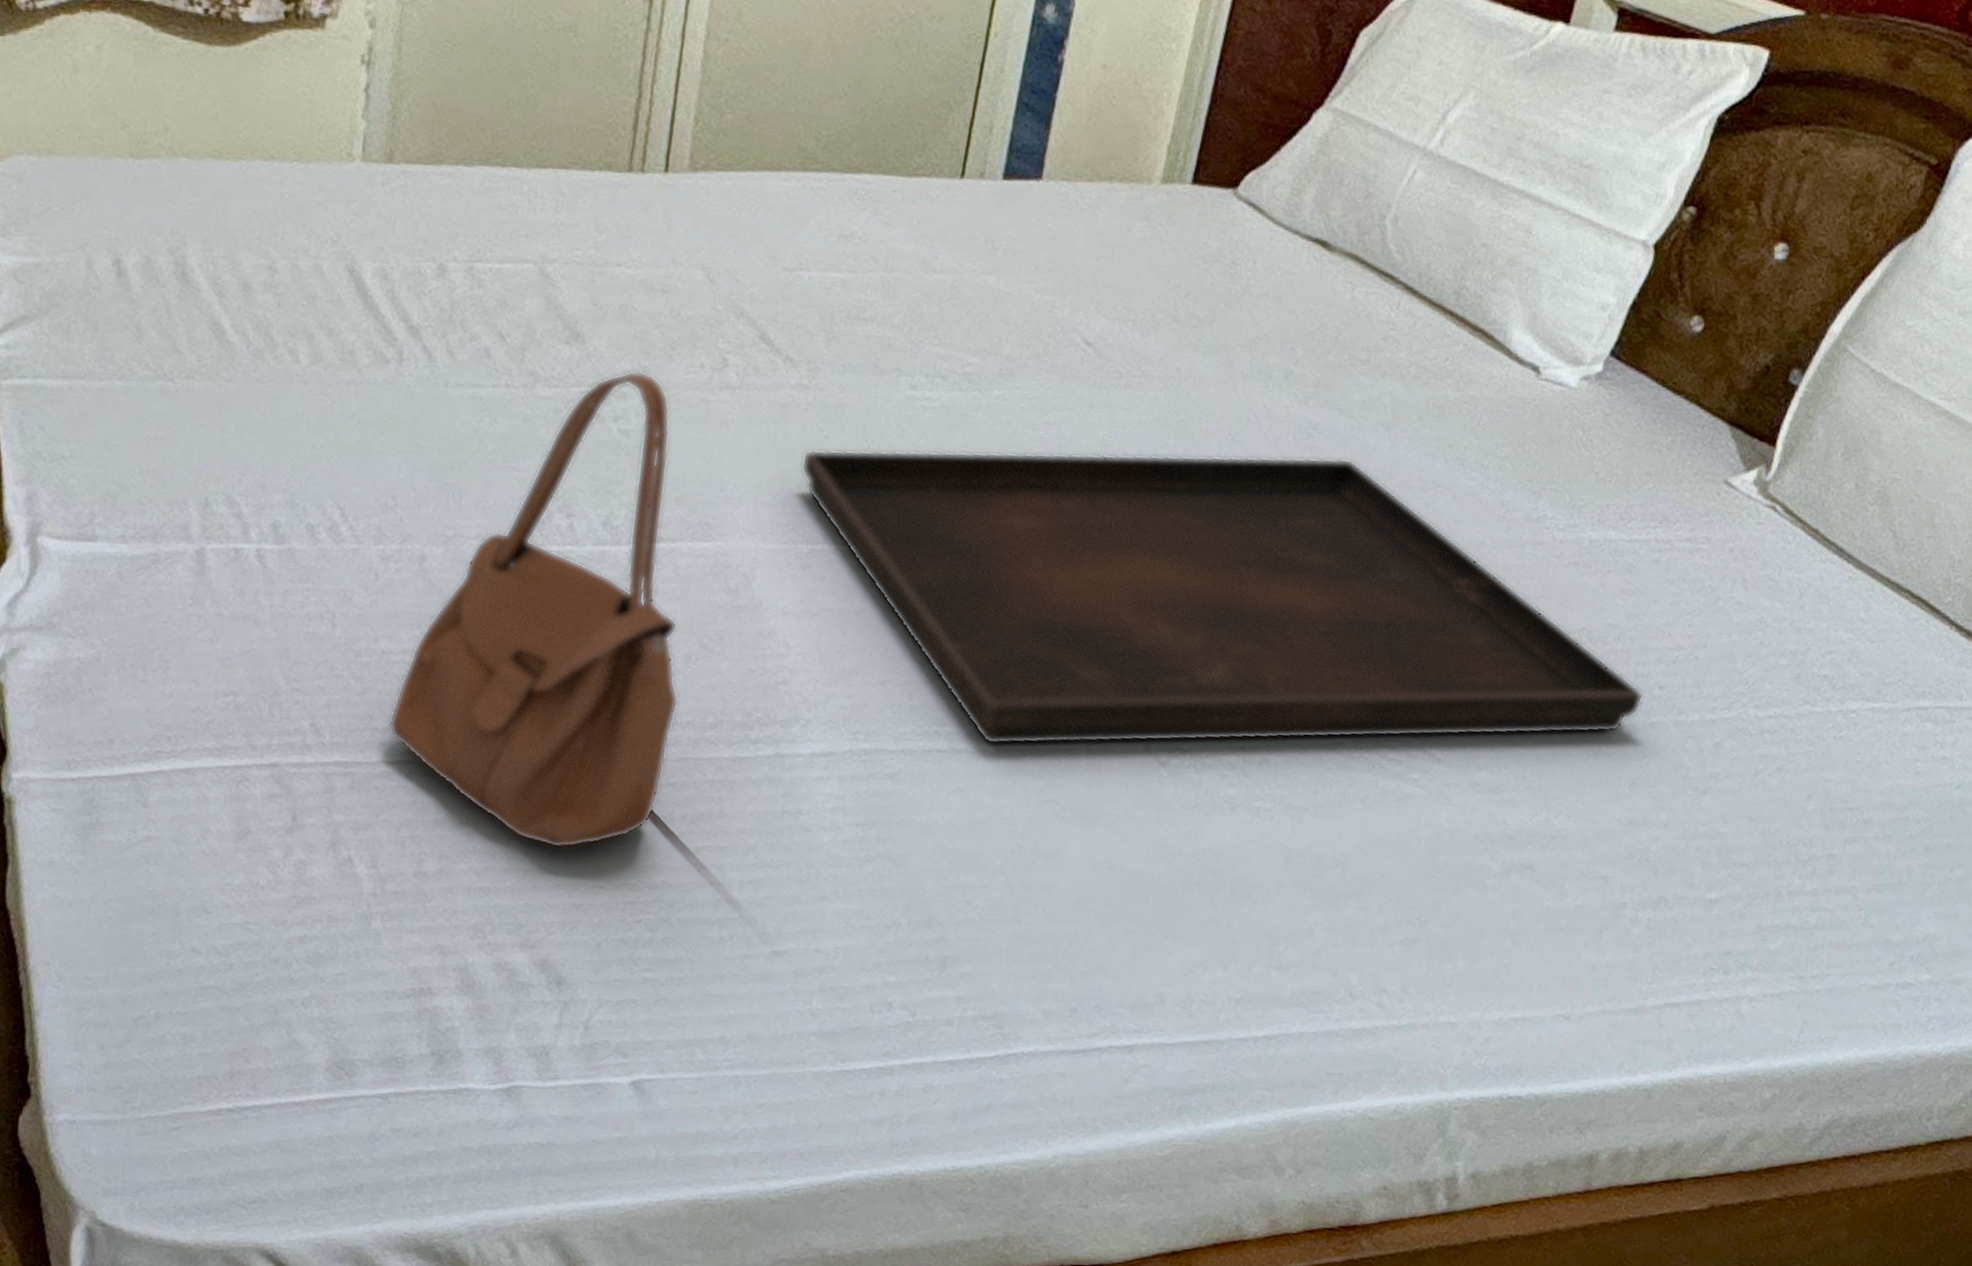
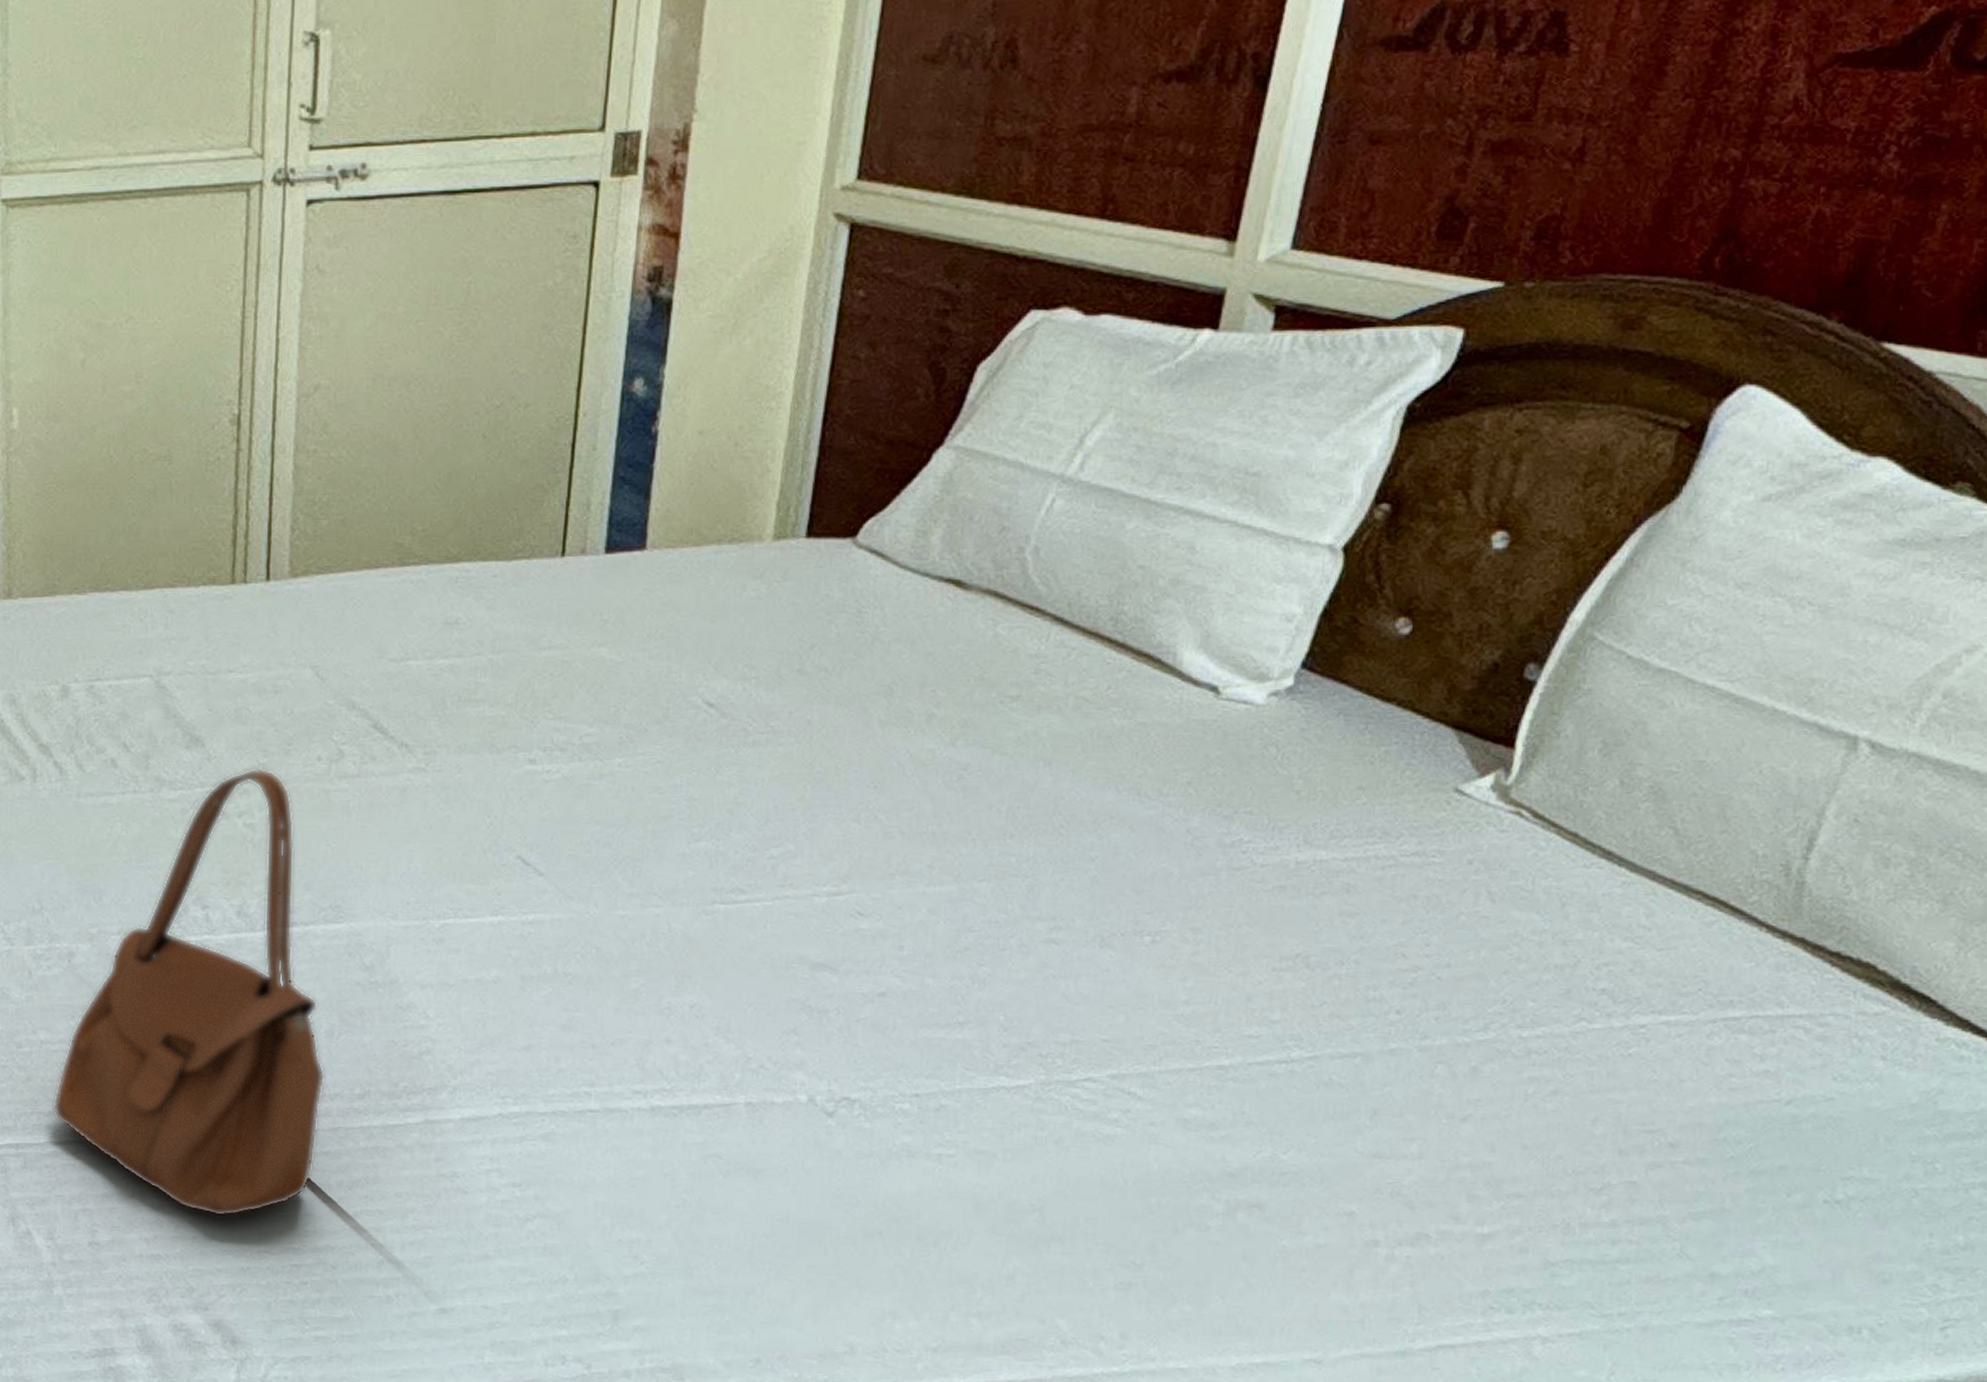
serving tray: present [801,449,1644,745] -> none [425,797,1378,1103]

